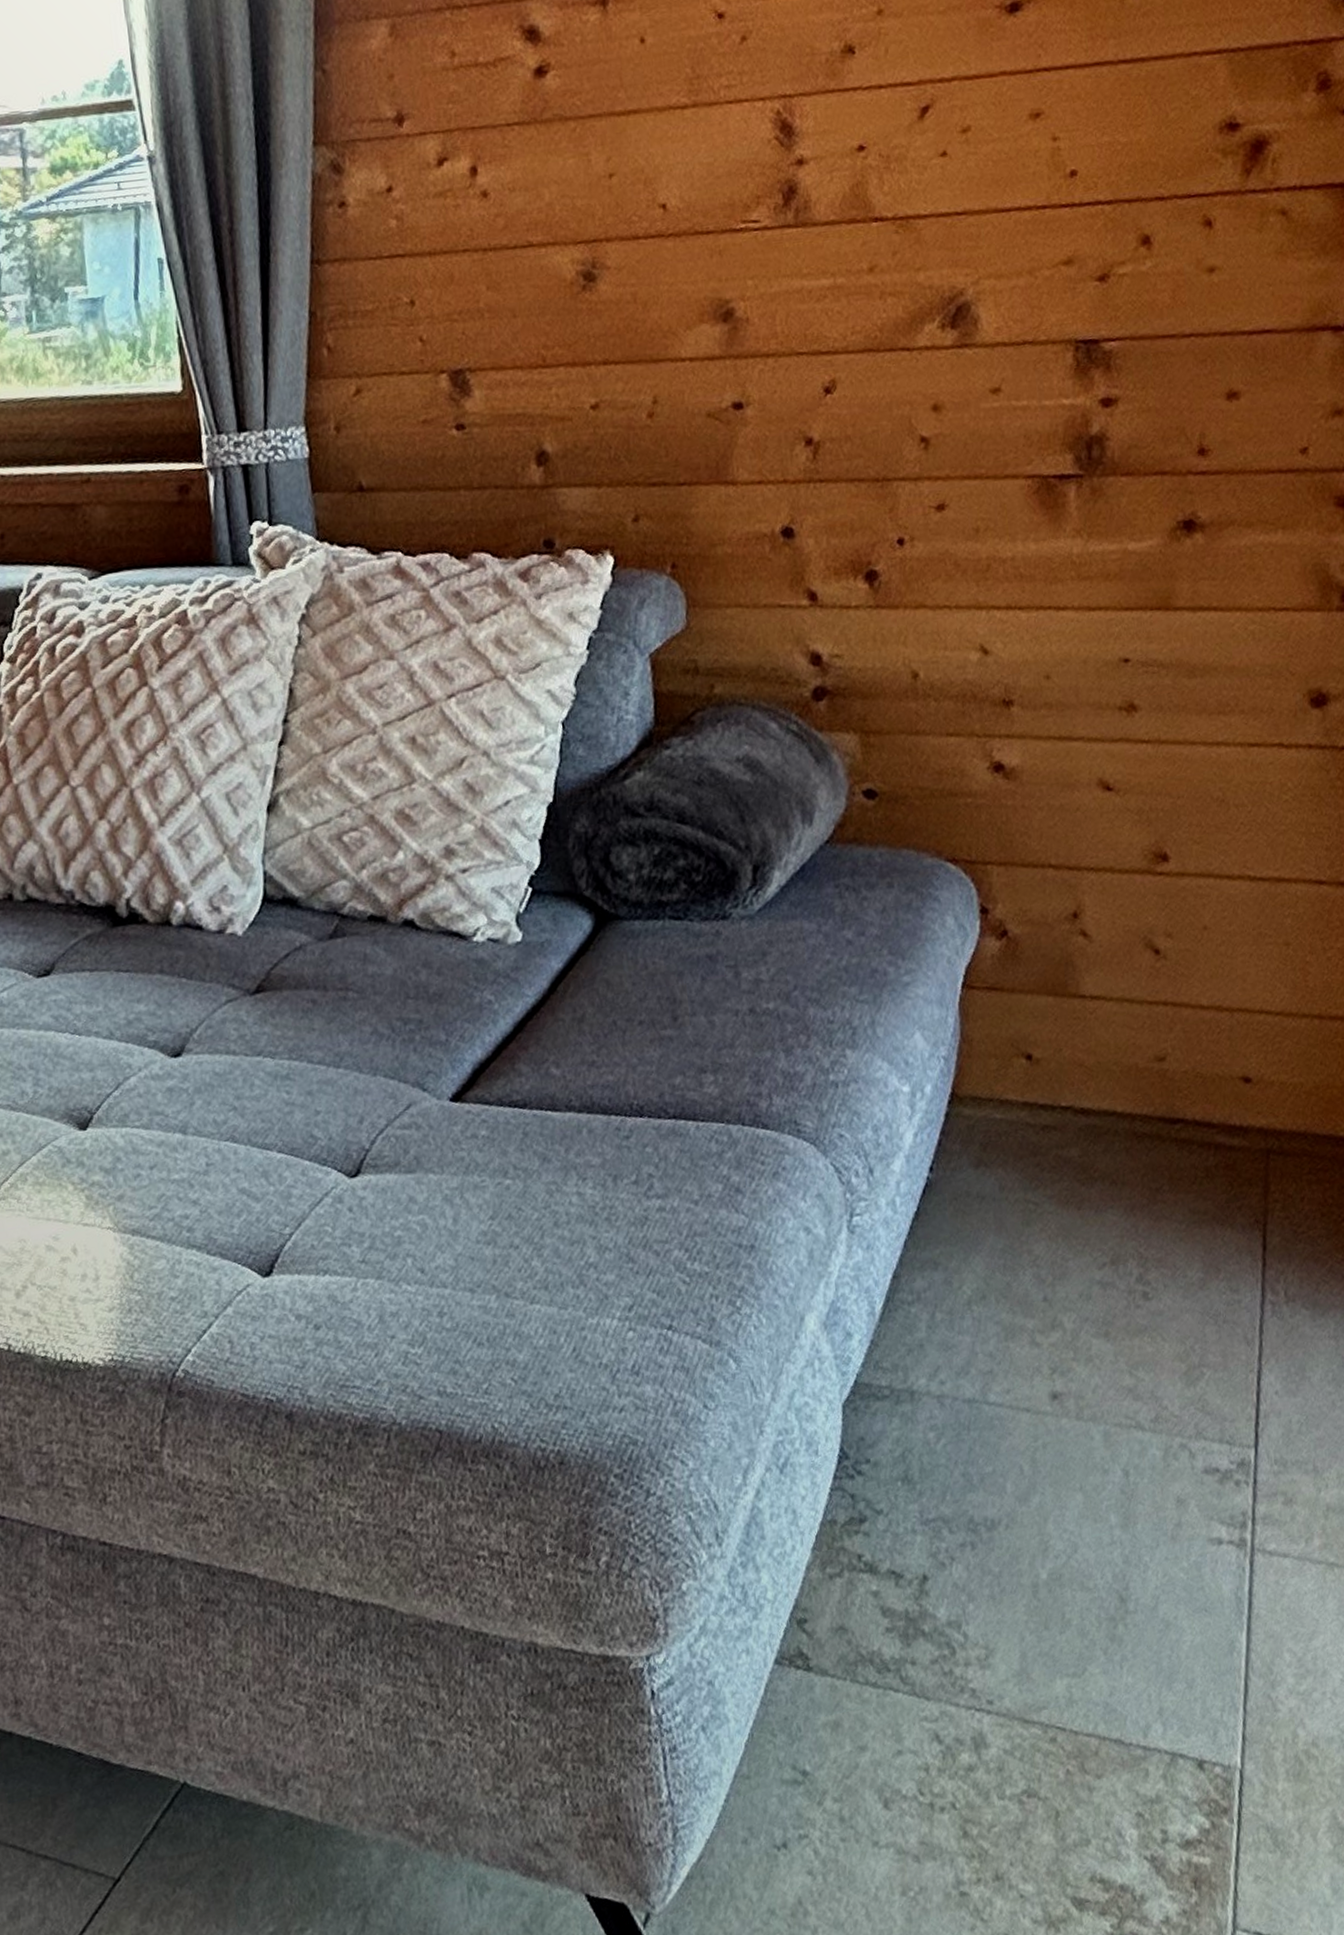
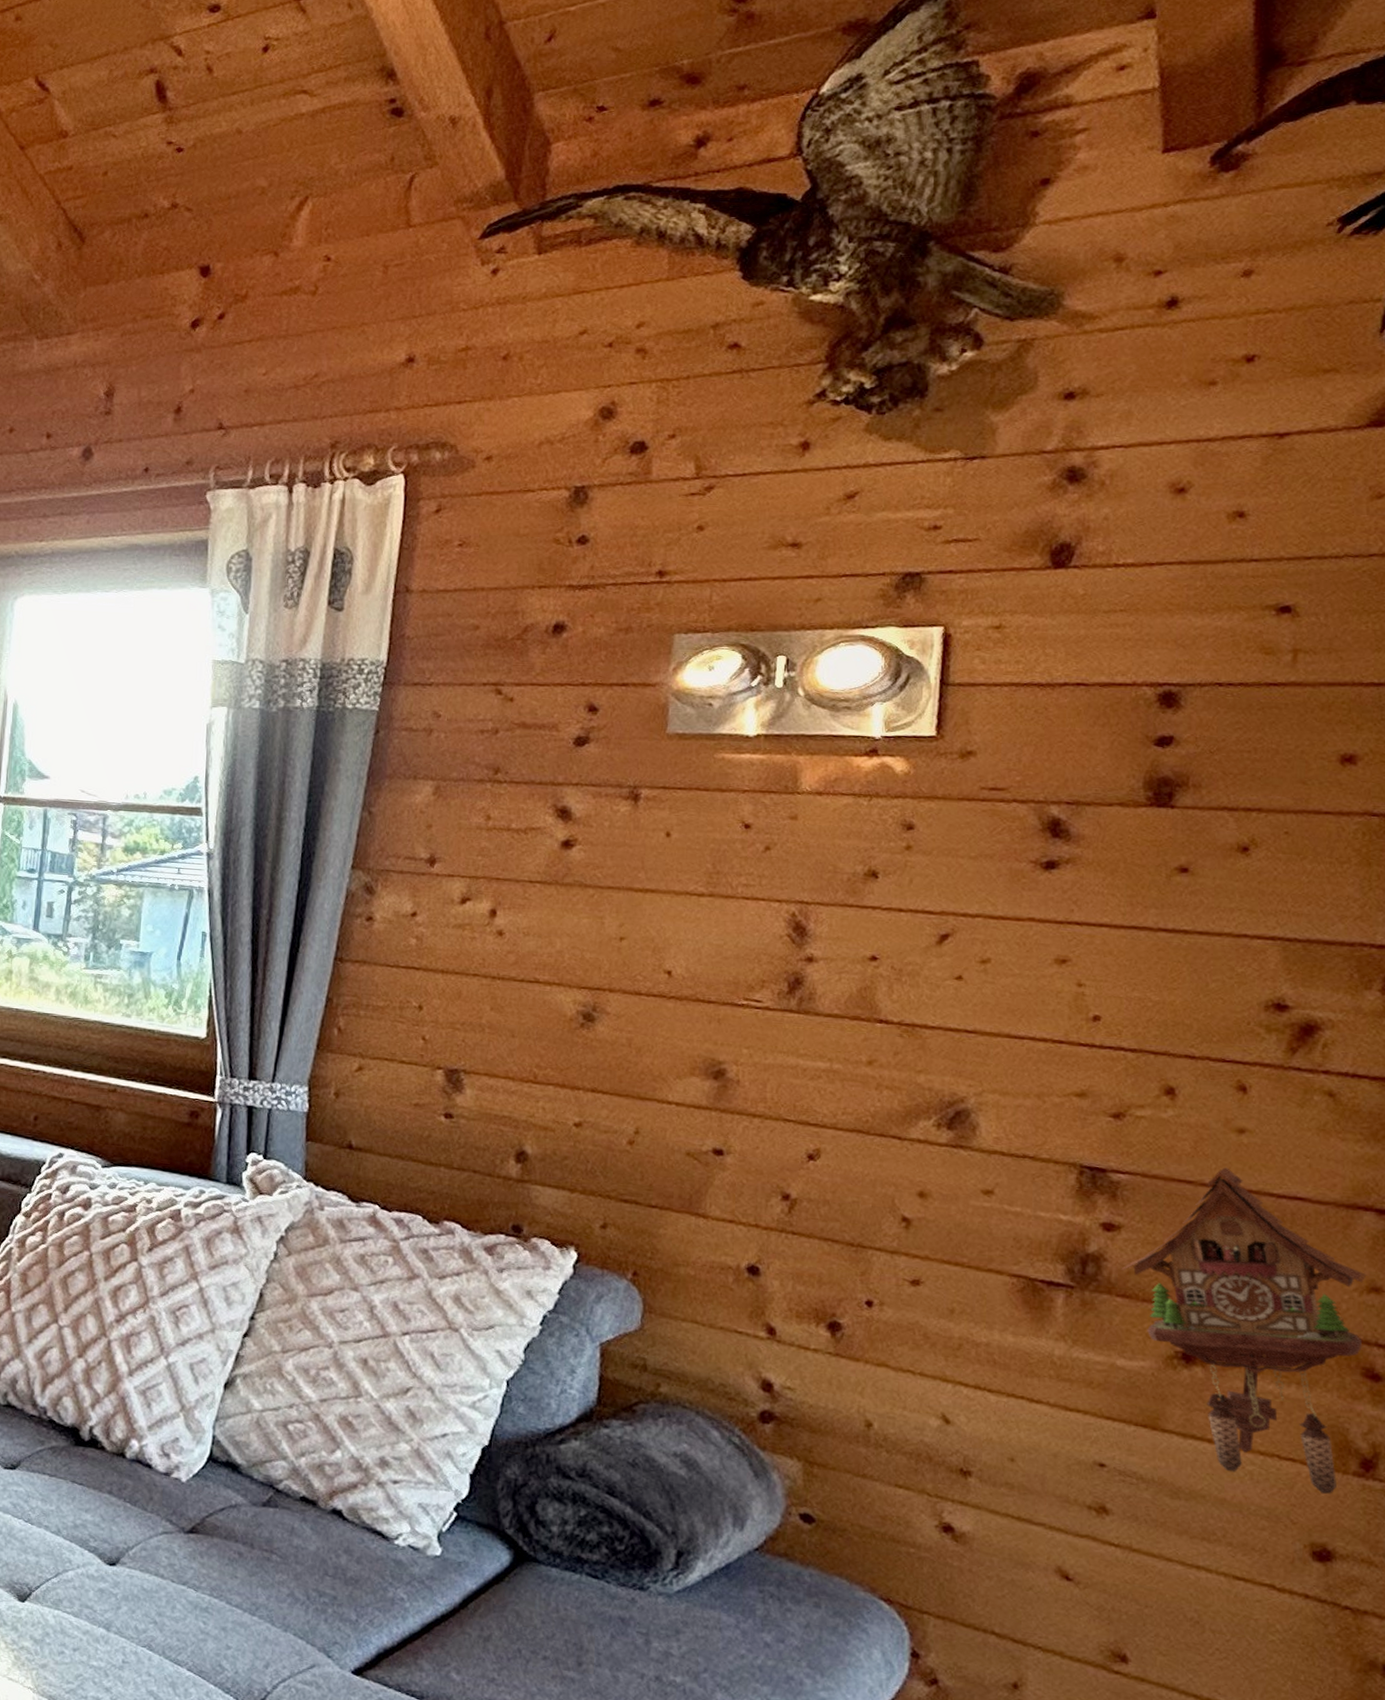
cuckoo clock: none [1122,312,1332,638] -> present [1121,1167,1367,1495]

